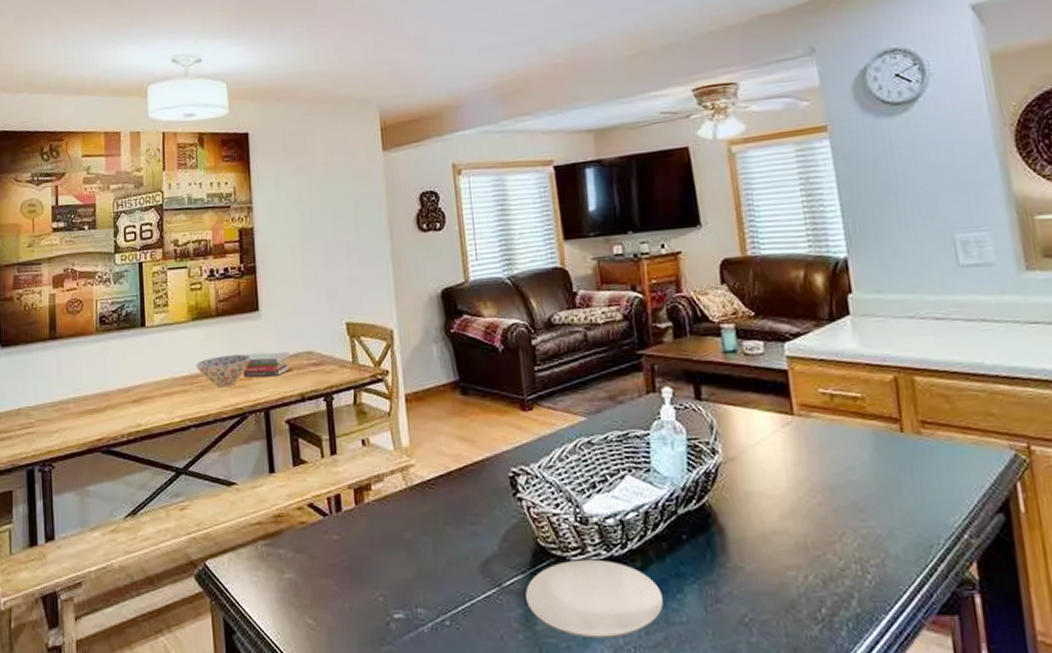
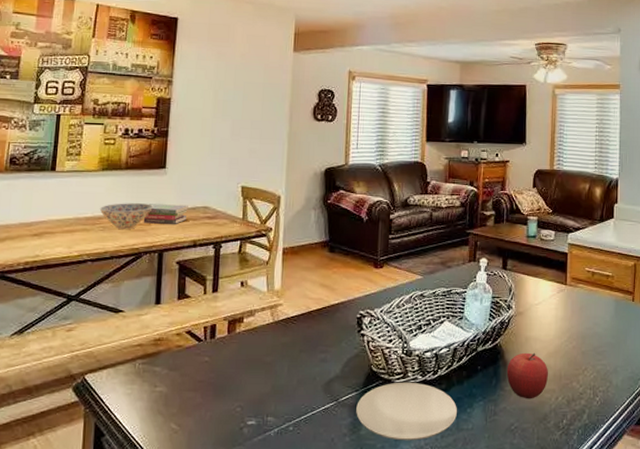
fruit: none [724,513,788,580] -> present [506,352,549,399]

